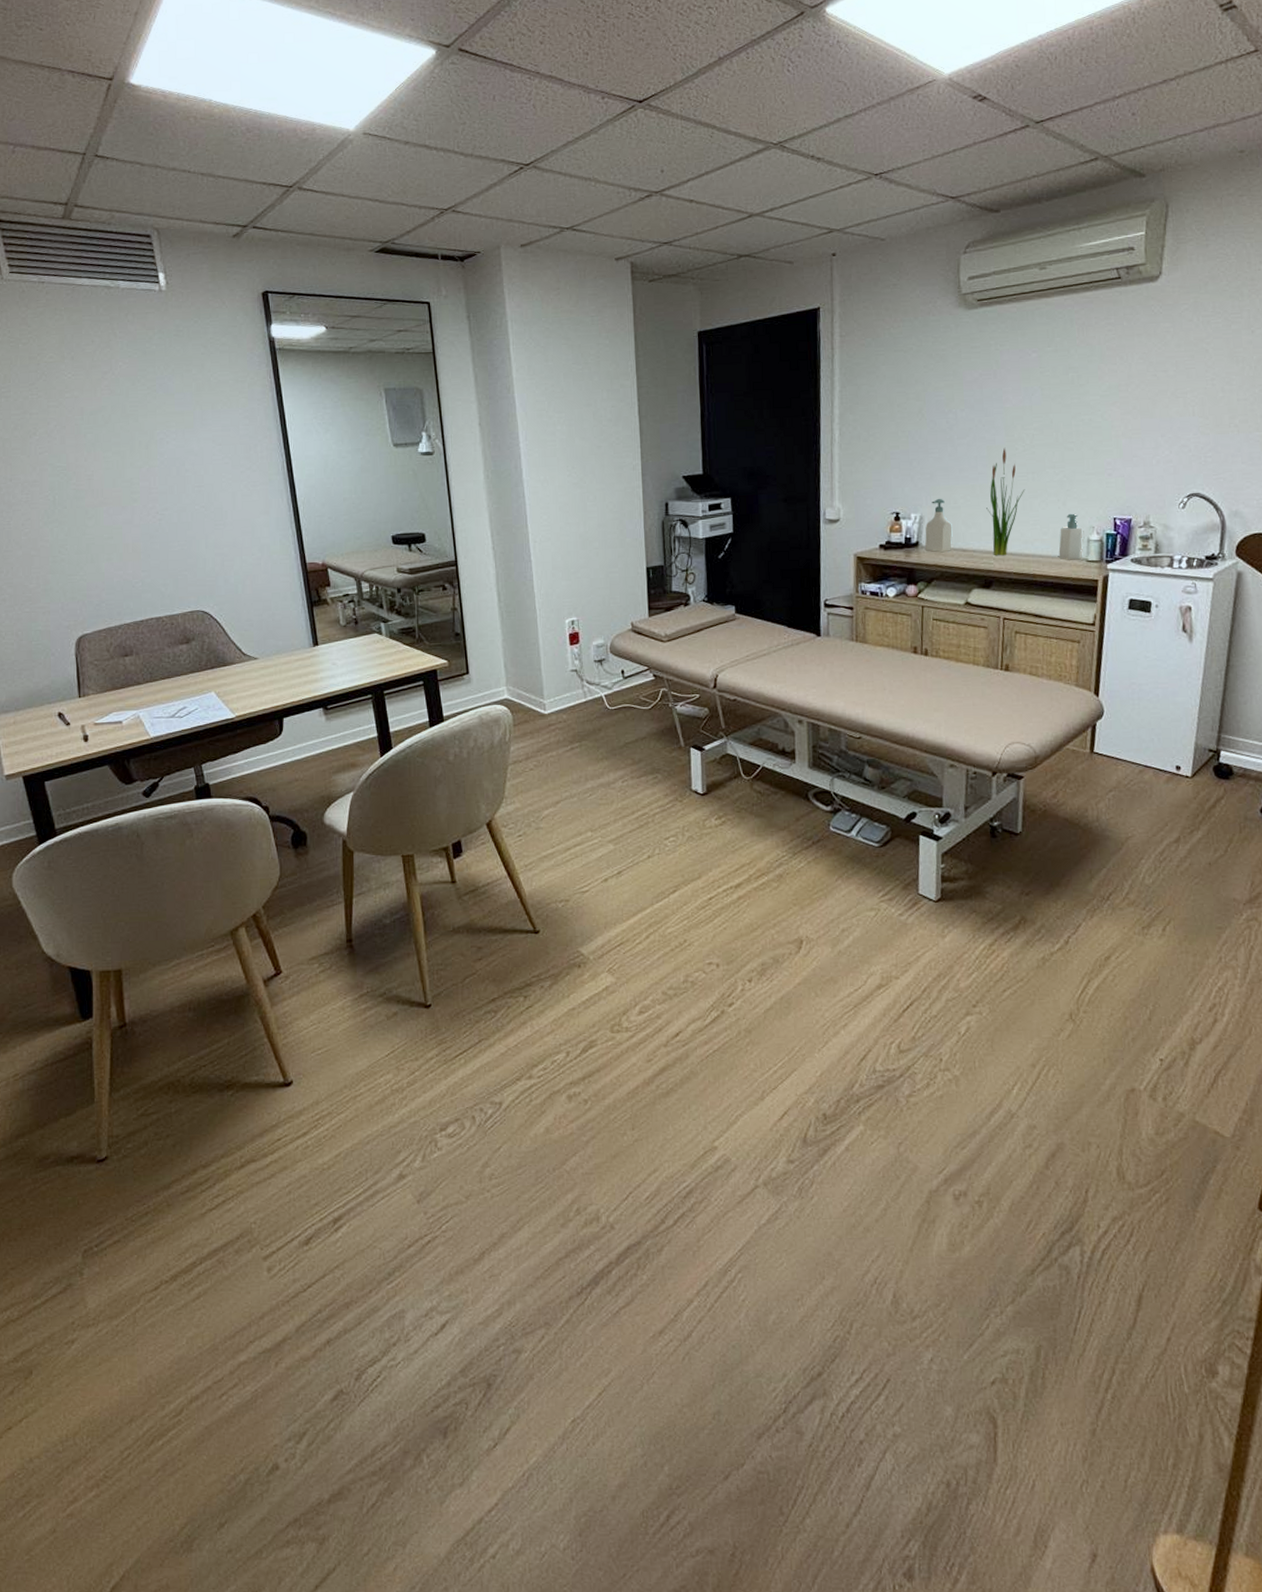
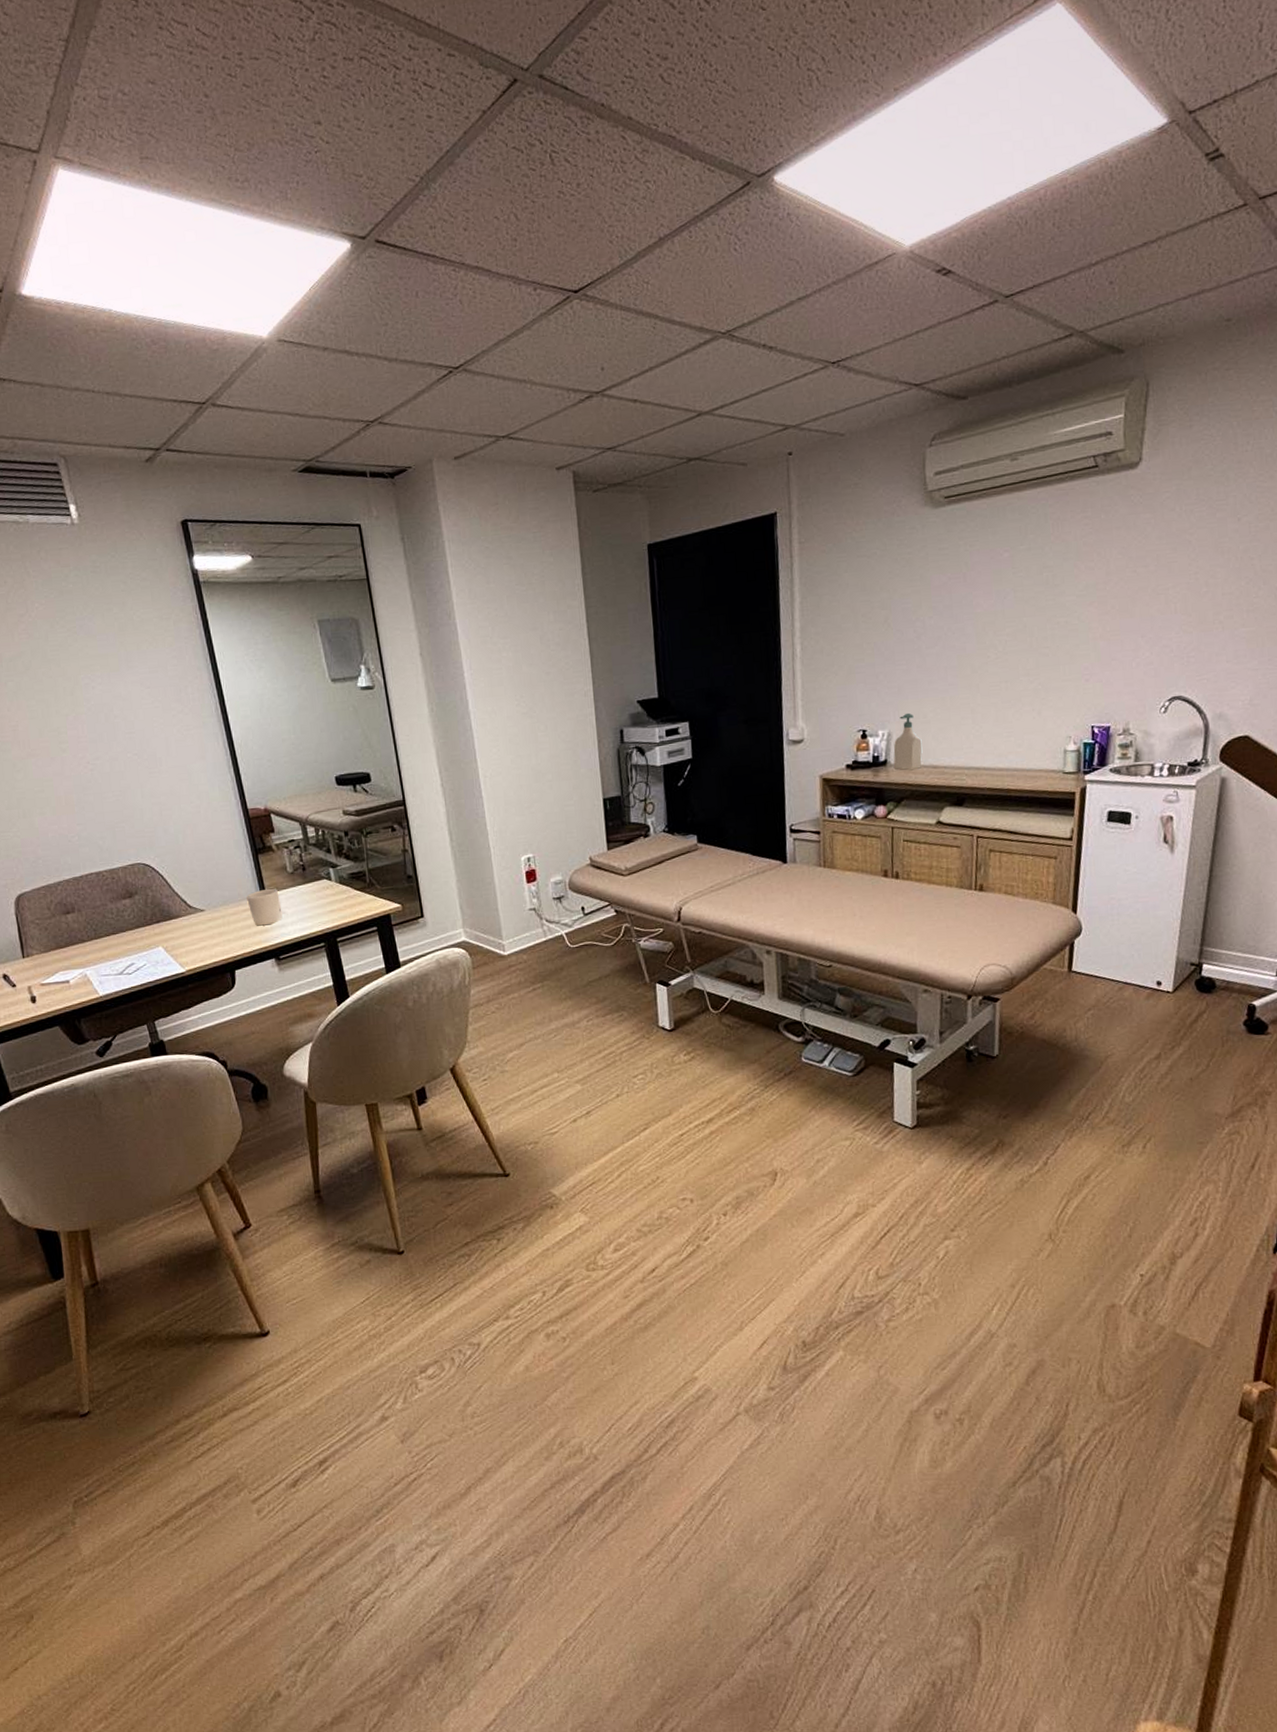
mug: none [299,640,333,676] -> present [246,888,283,926]
plant: present [986,447,1025,556] -> none [957,655,998,772]
soap bottle: present [1058,514,1084,561] -> none [1034,724,1061,774]

